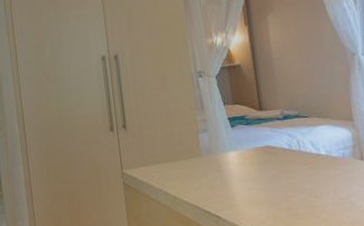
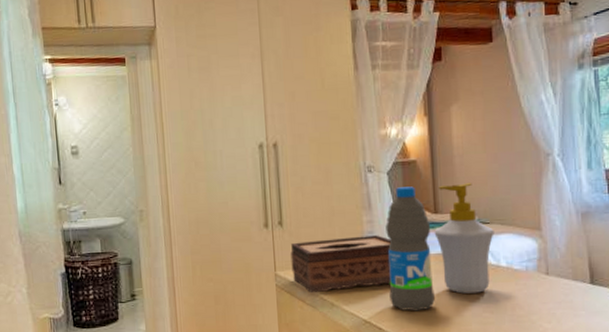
tissue box: none [135,132,226,189] -> present [290,235,392,294]
water bottle: none [217,88,266,200] -> present [385,186,435,311]
soap bottle: none [260,82,313,181] -> present [434,183,494,294]

